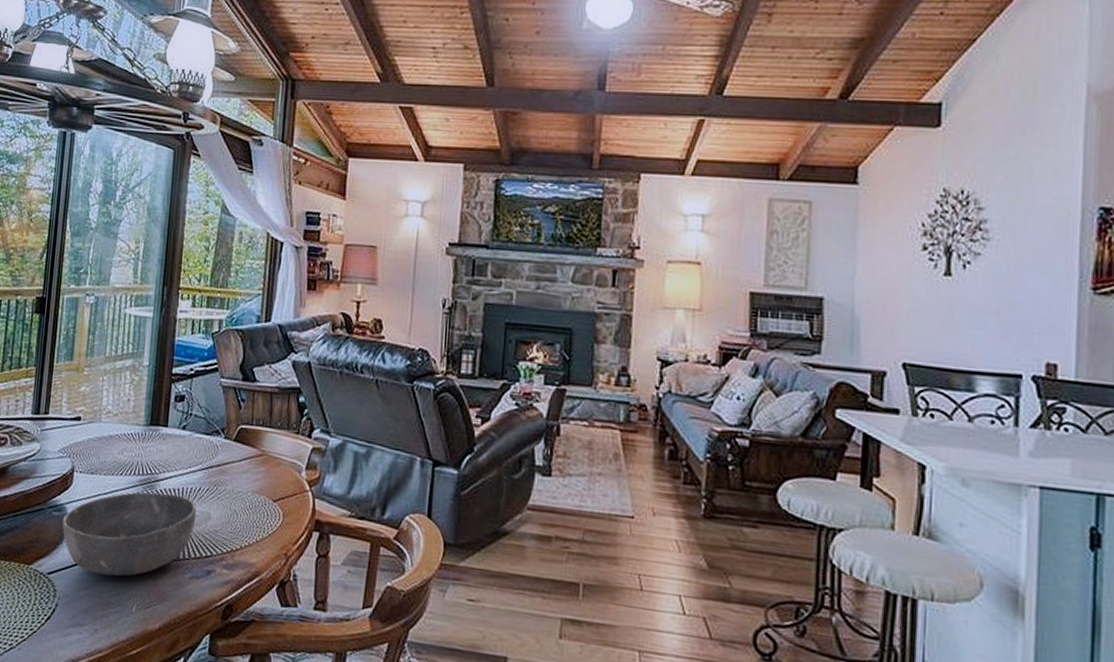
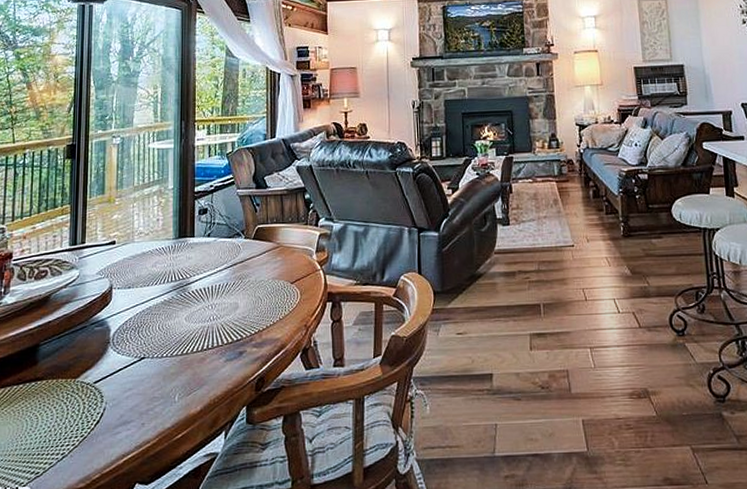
bowl: present [61,492,197,576] -> none [104,292,226,374]

